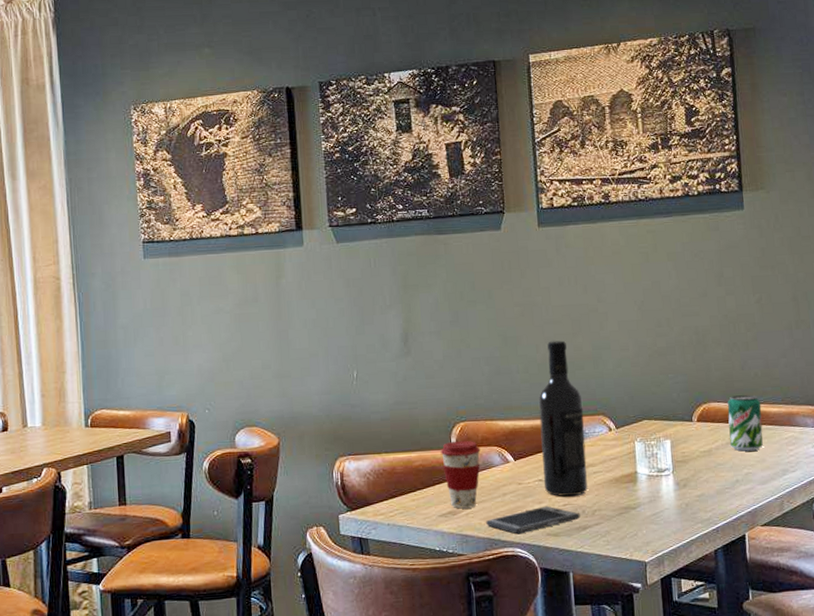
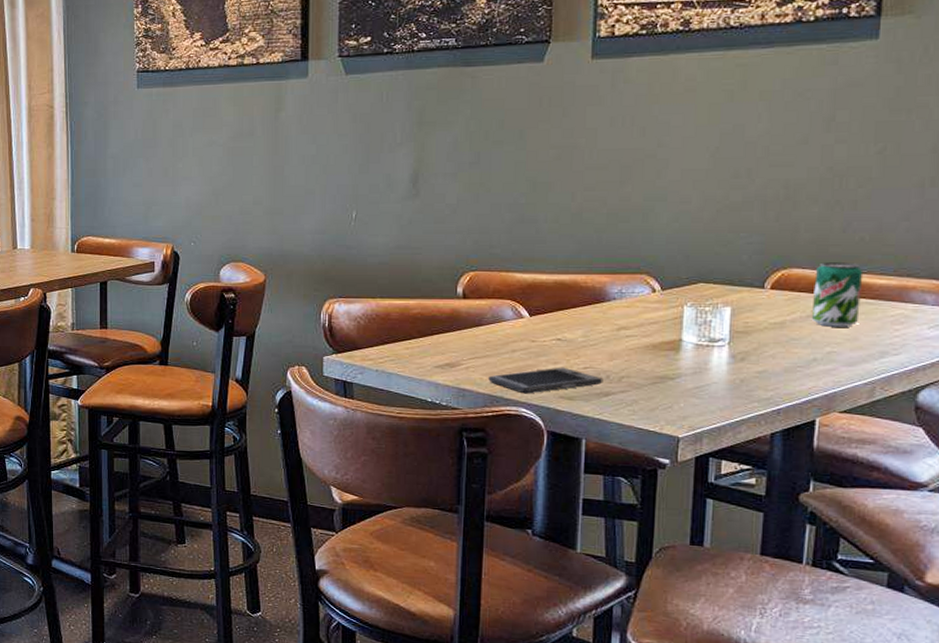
coffee cup: present [440,440,481,509] -> none [443,291,490,362]
wine bottle: present [538,340,588,497] -> none [562,189,623,360]

